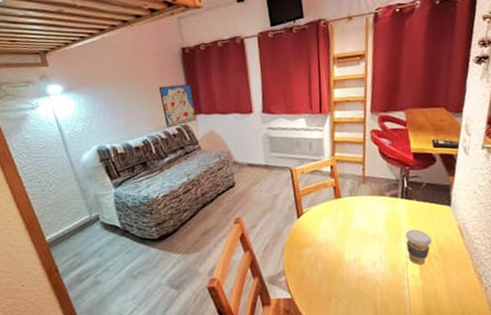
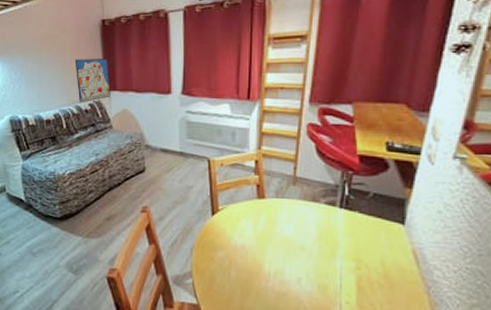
coffee cup: present [405,229,432,265] -> none [341,246,376,291]

